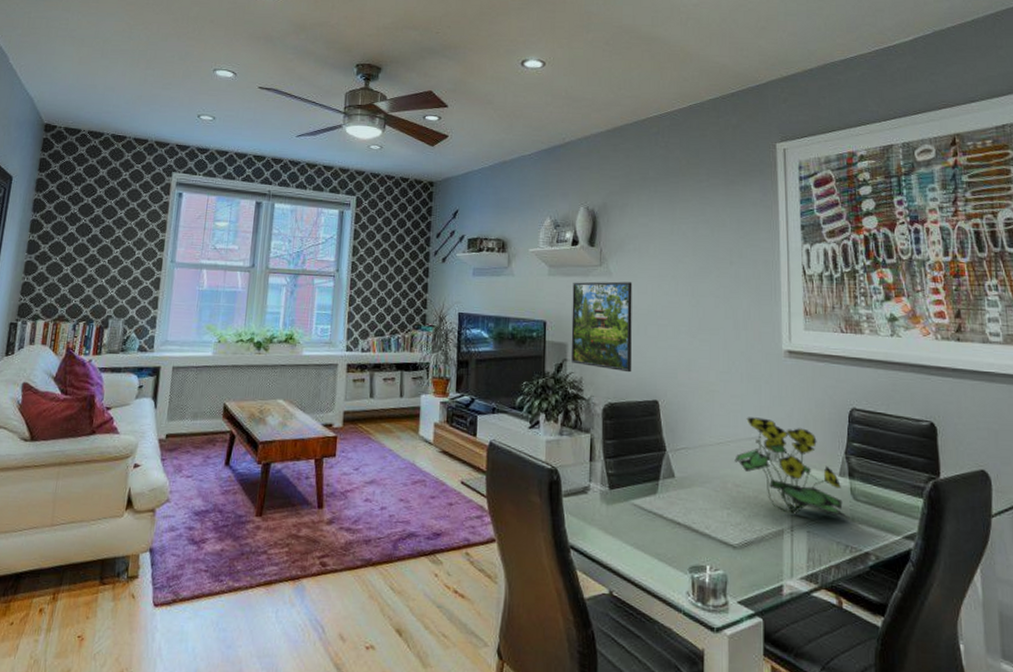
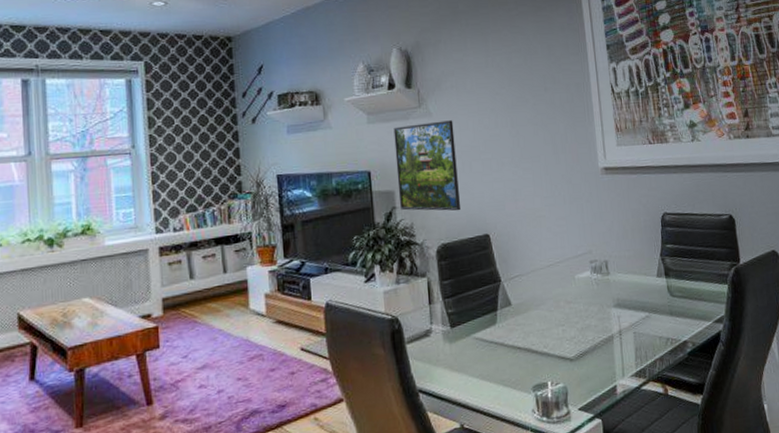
flower arrangement: present [734,417,850,518] -> none [564,234,669,320]

